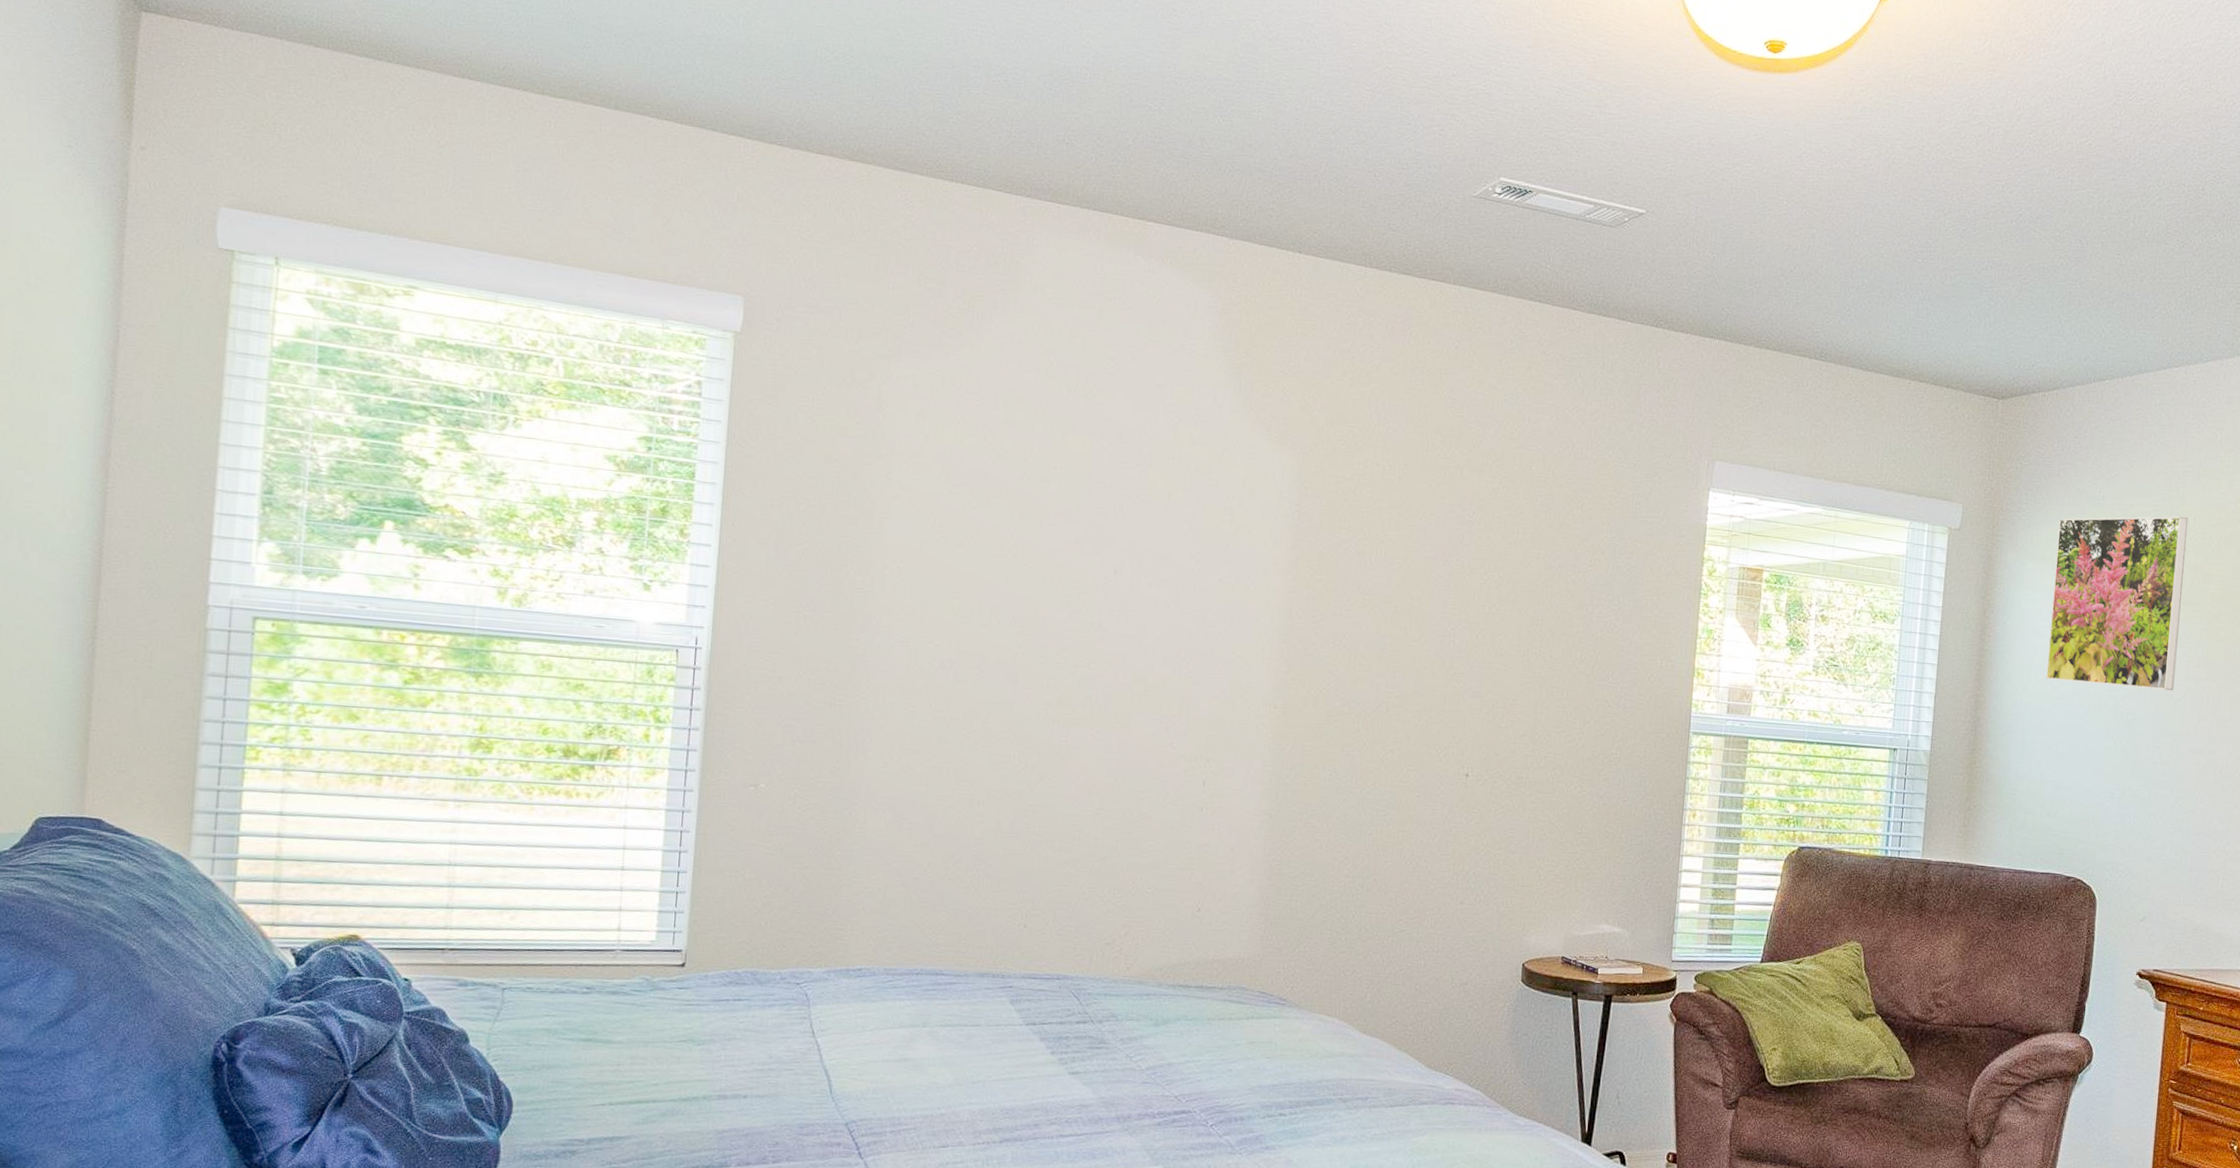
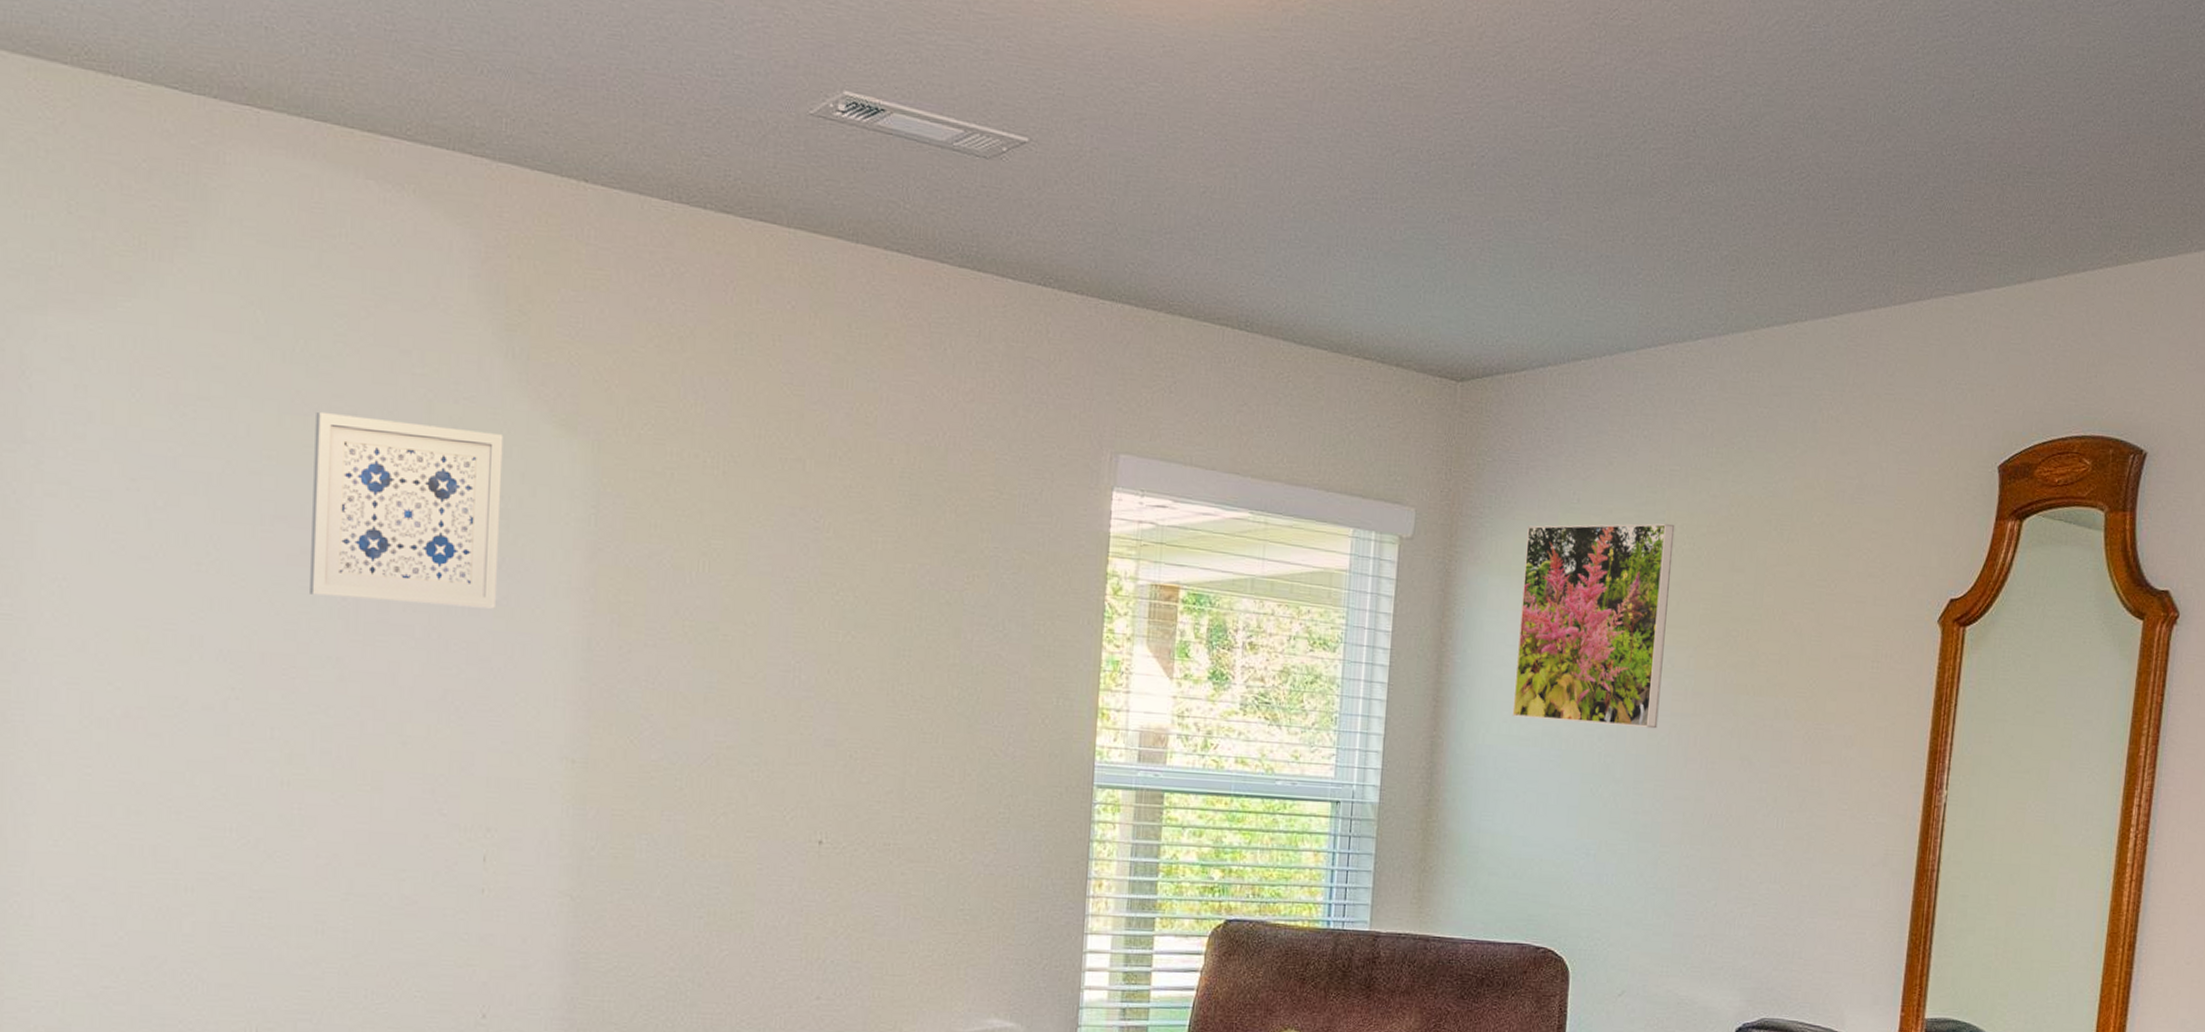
wall art: none [1081,432,1231,586] -> present [310,411,504,609]

